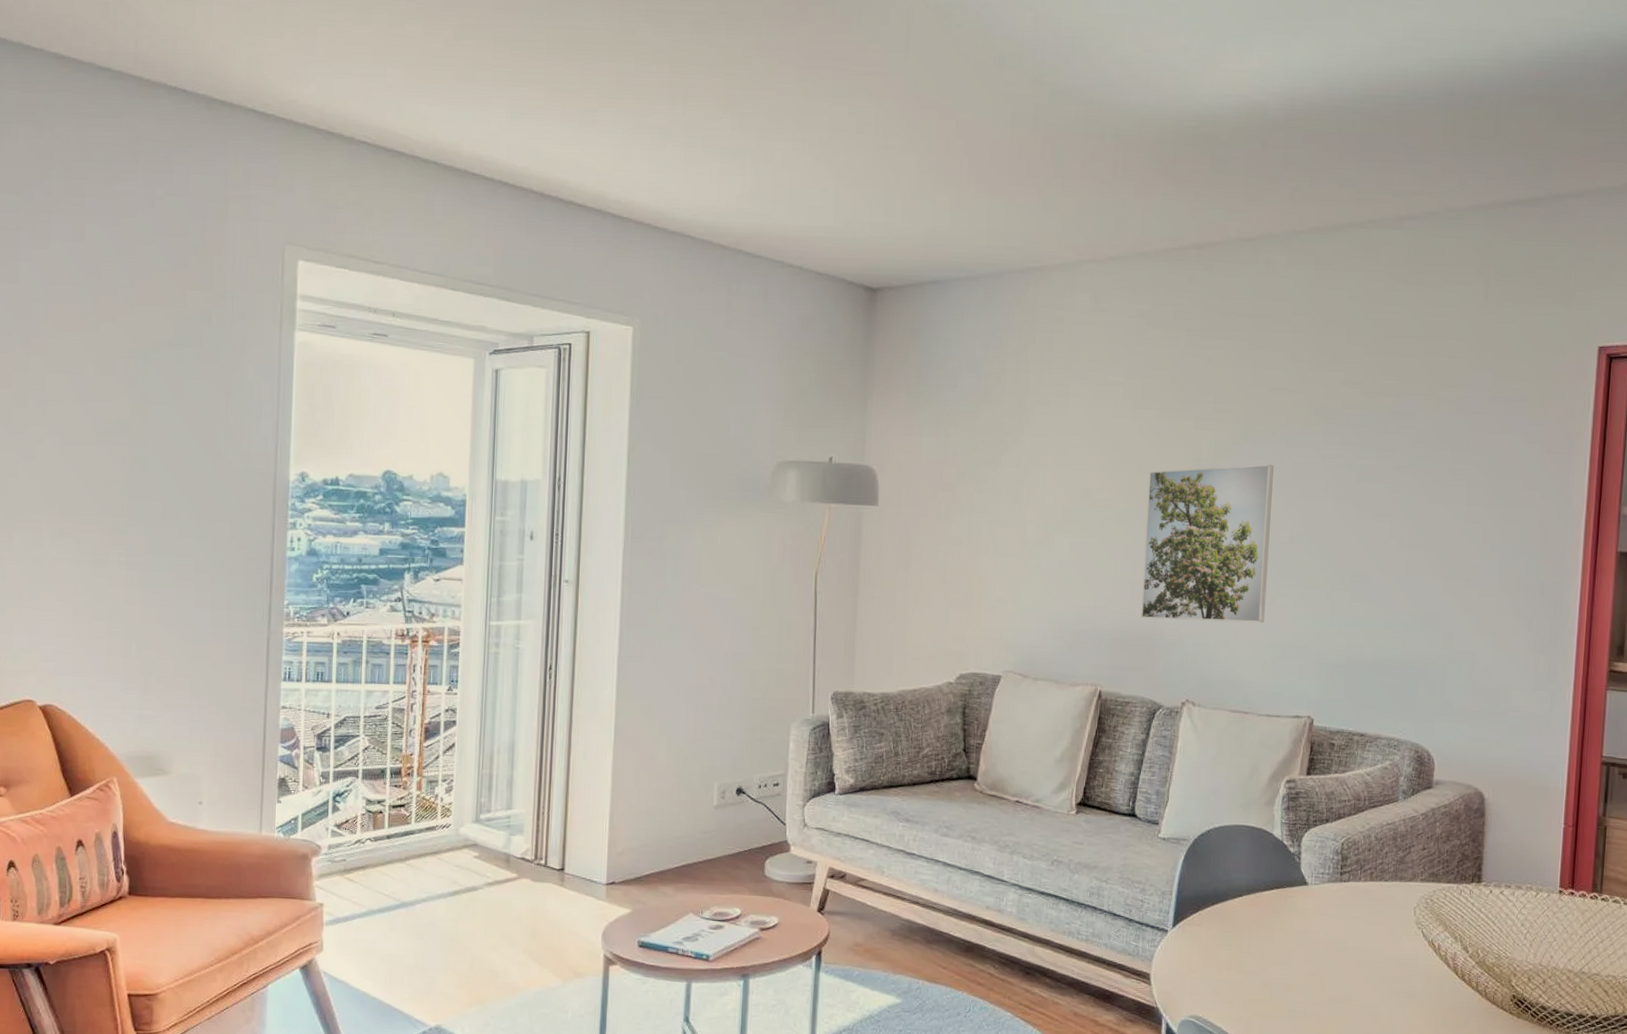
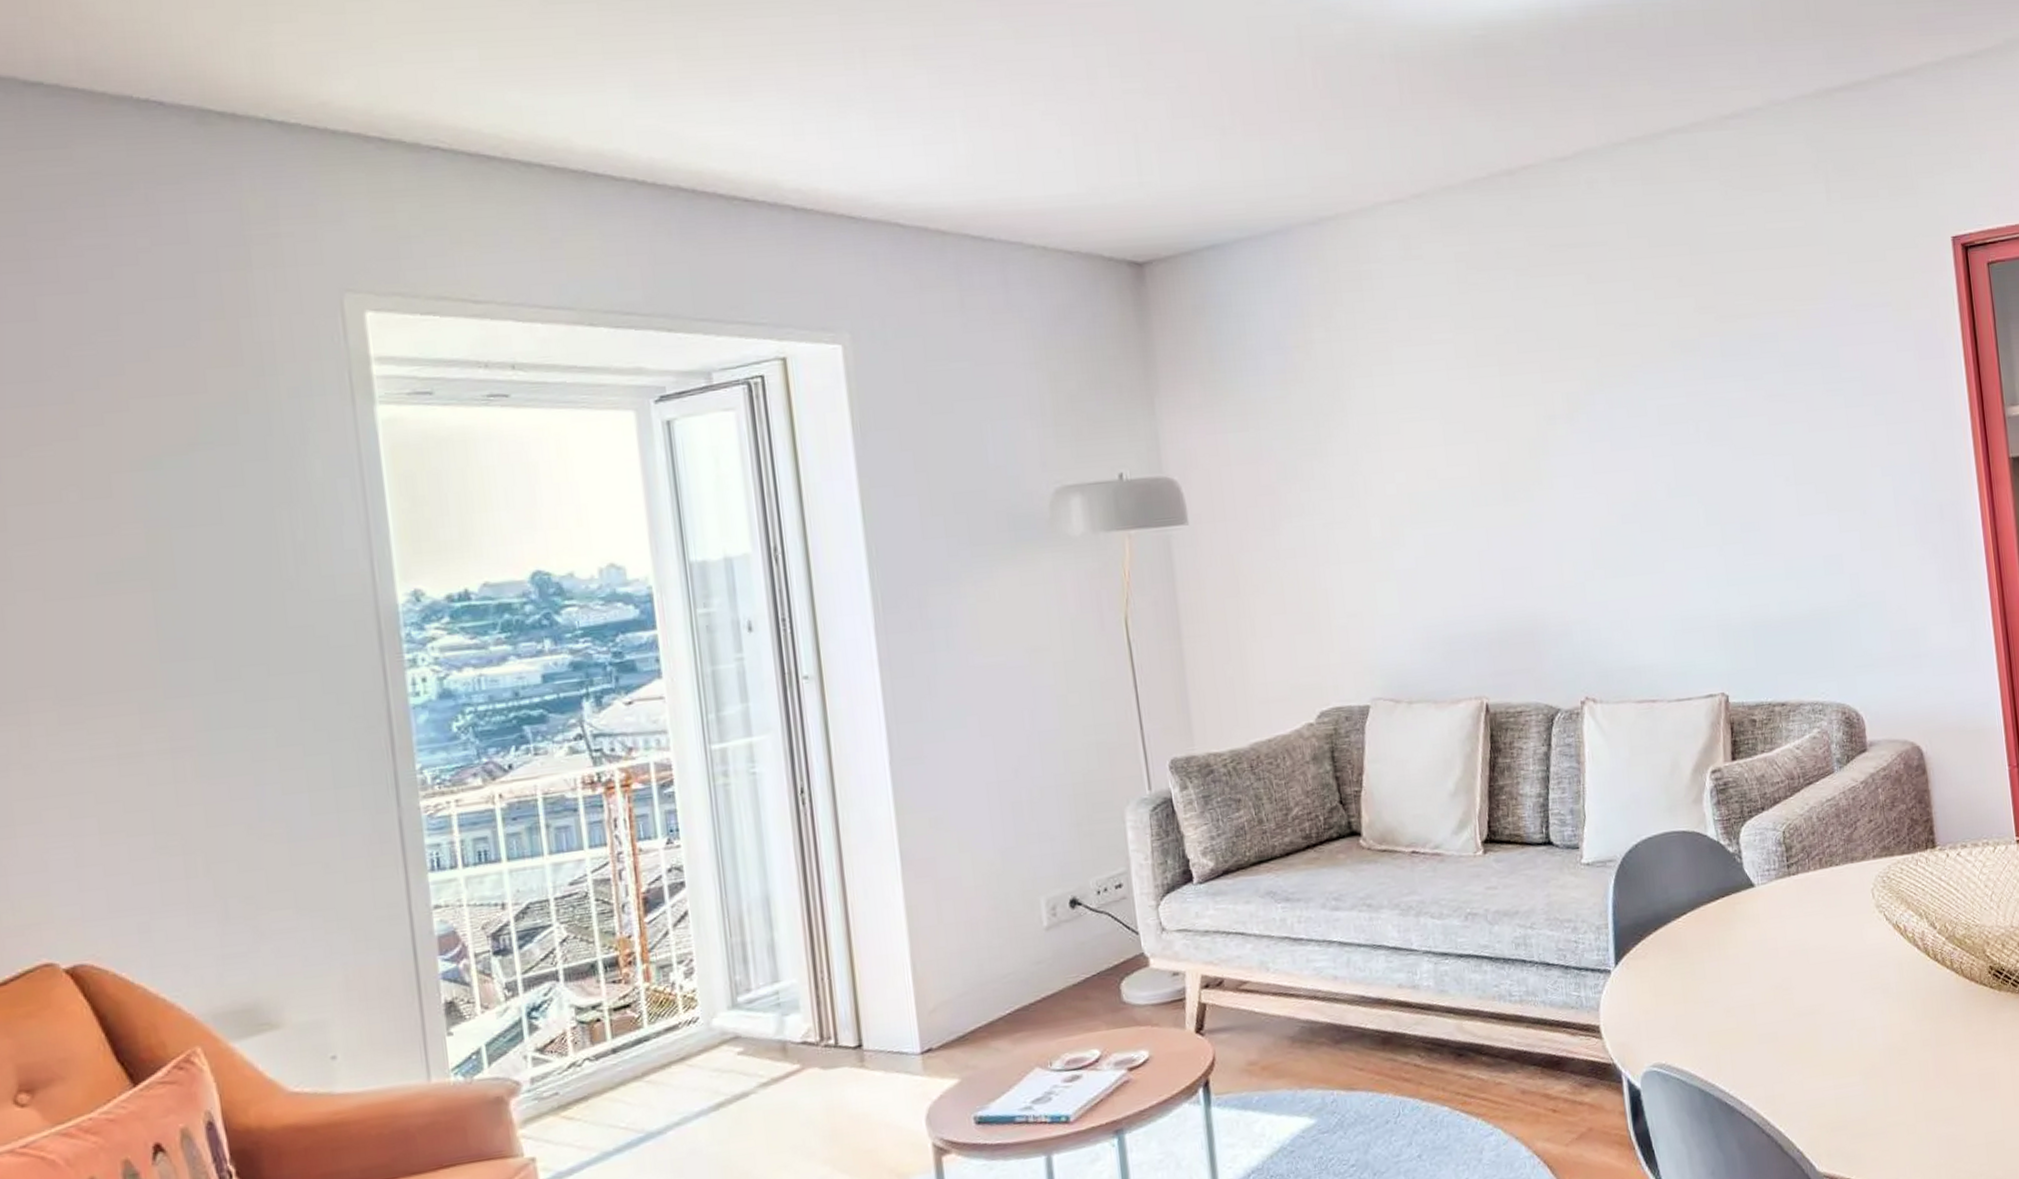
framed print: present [1141,464,1274,623] -> none [1499,411,1656,611]

